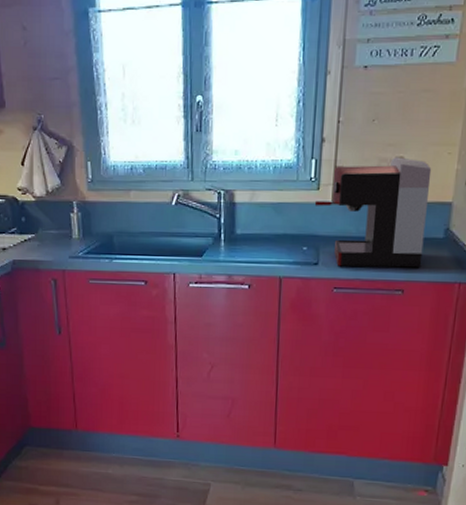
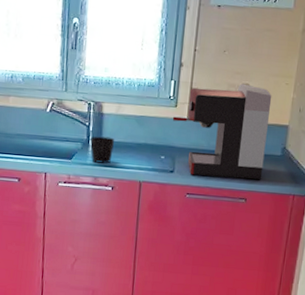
cup: none [222,229,250,259] -> present [90,136,115,164]

